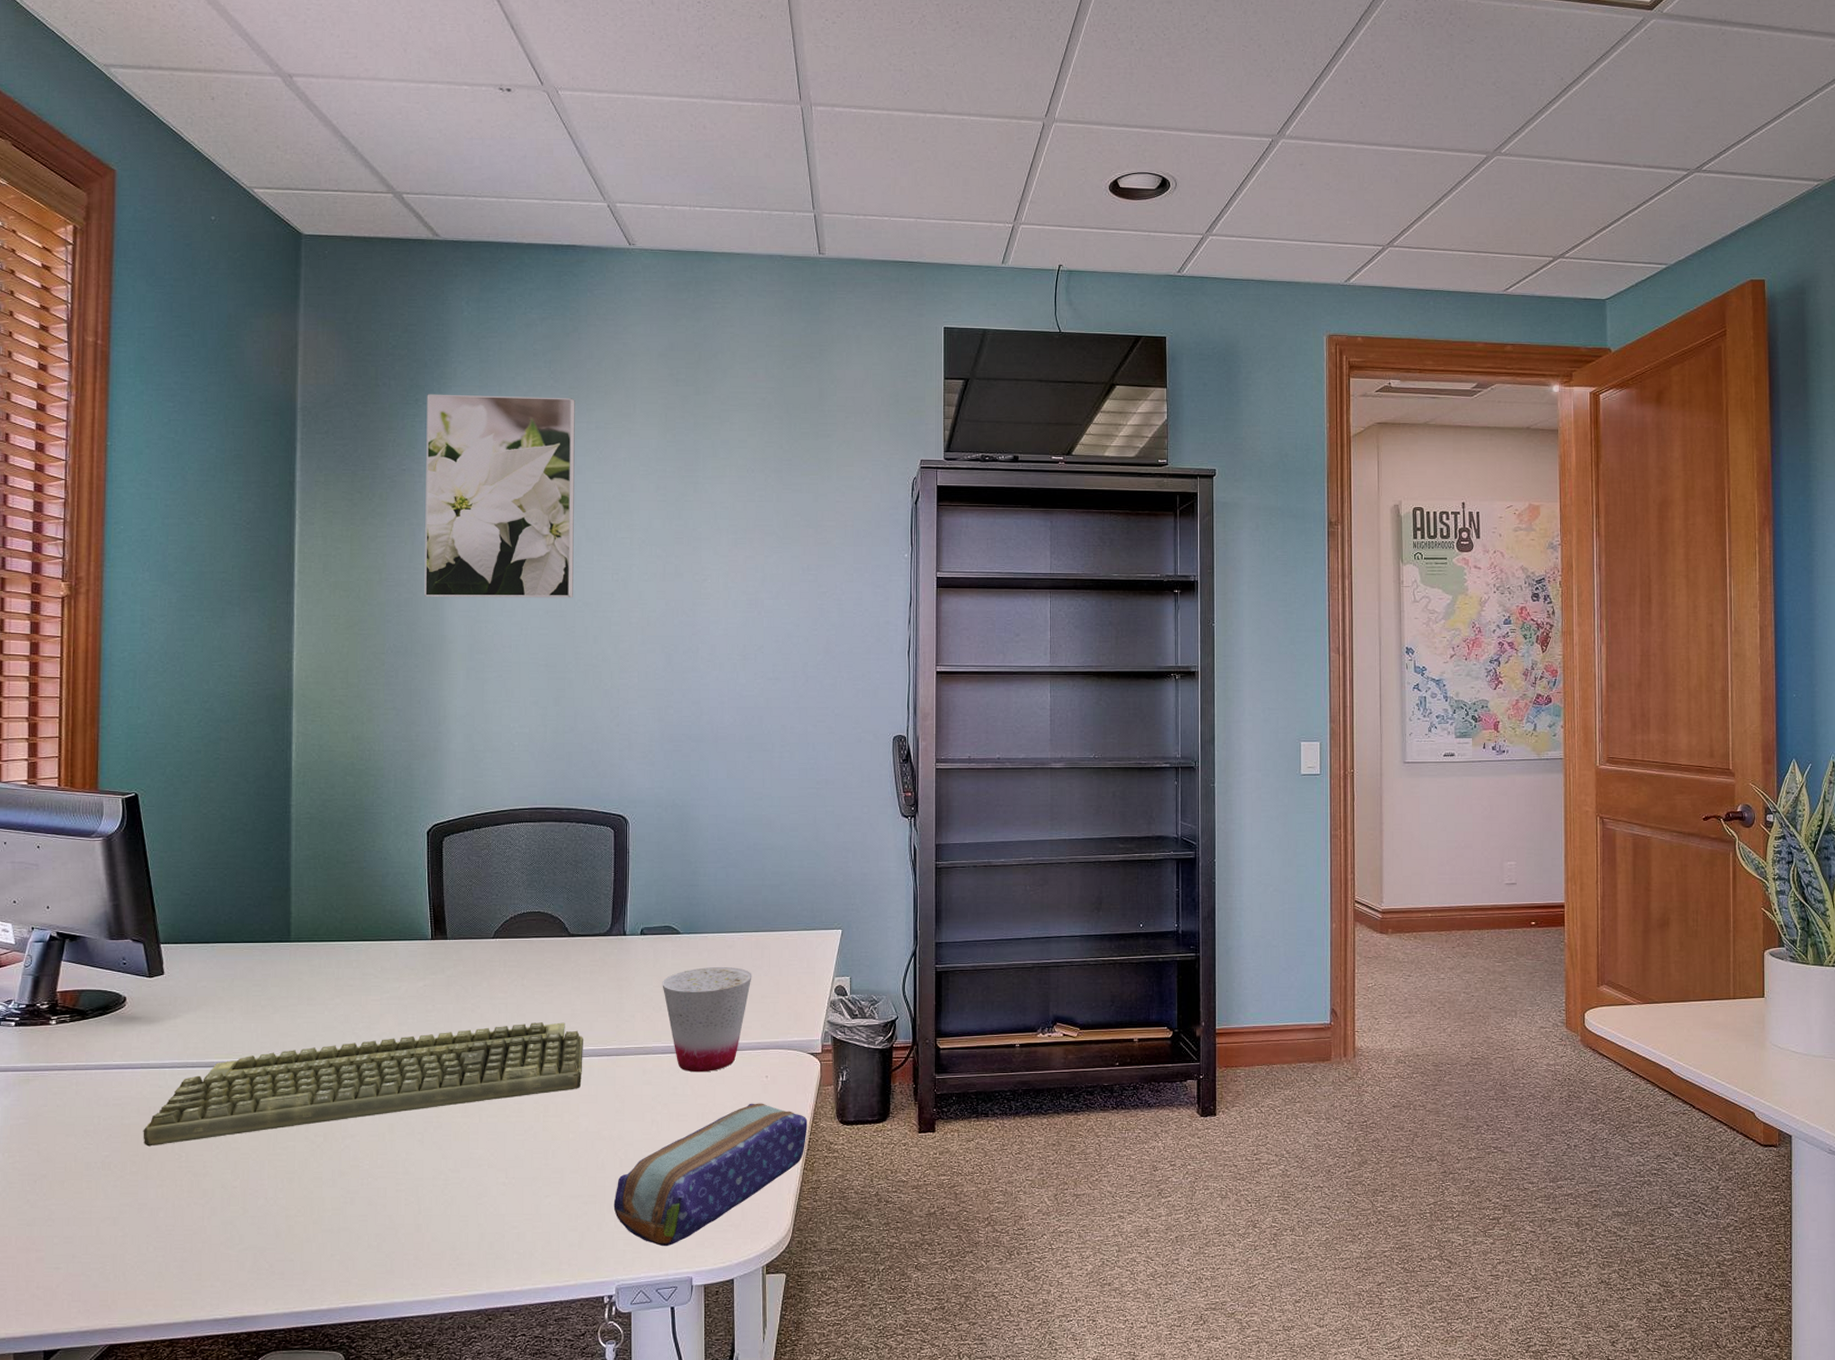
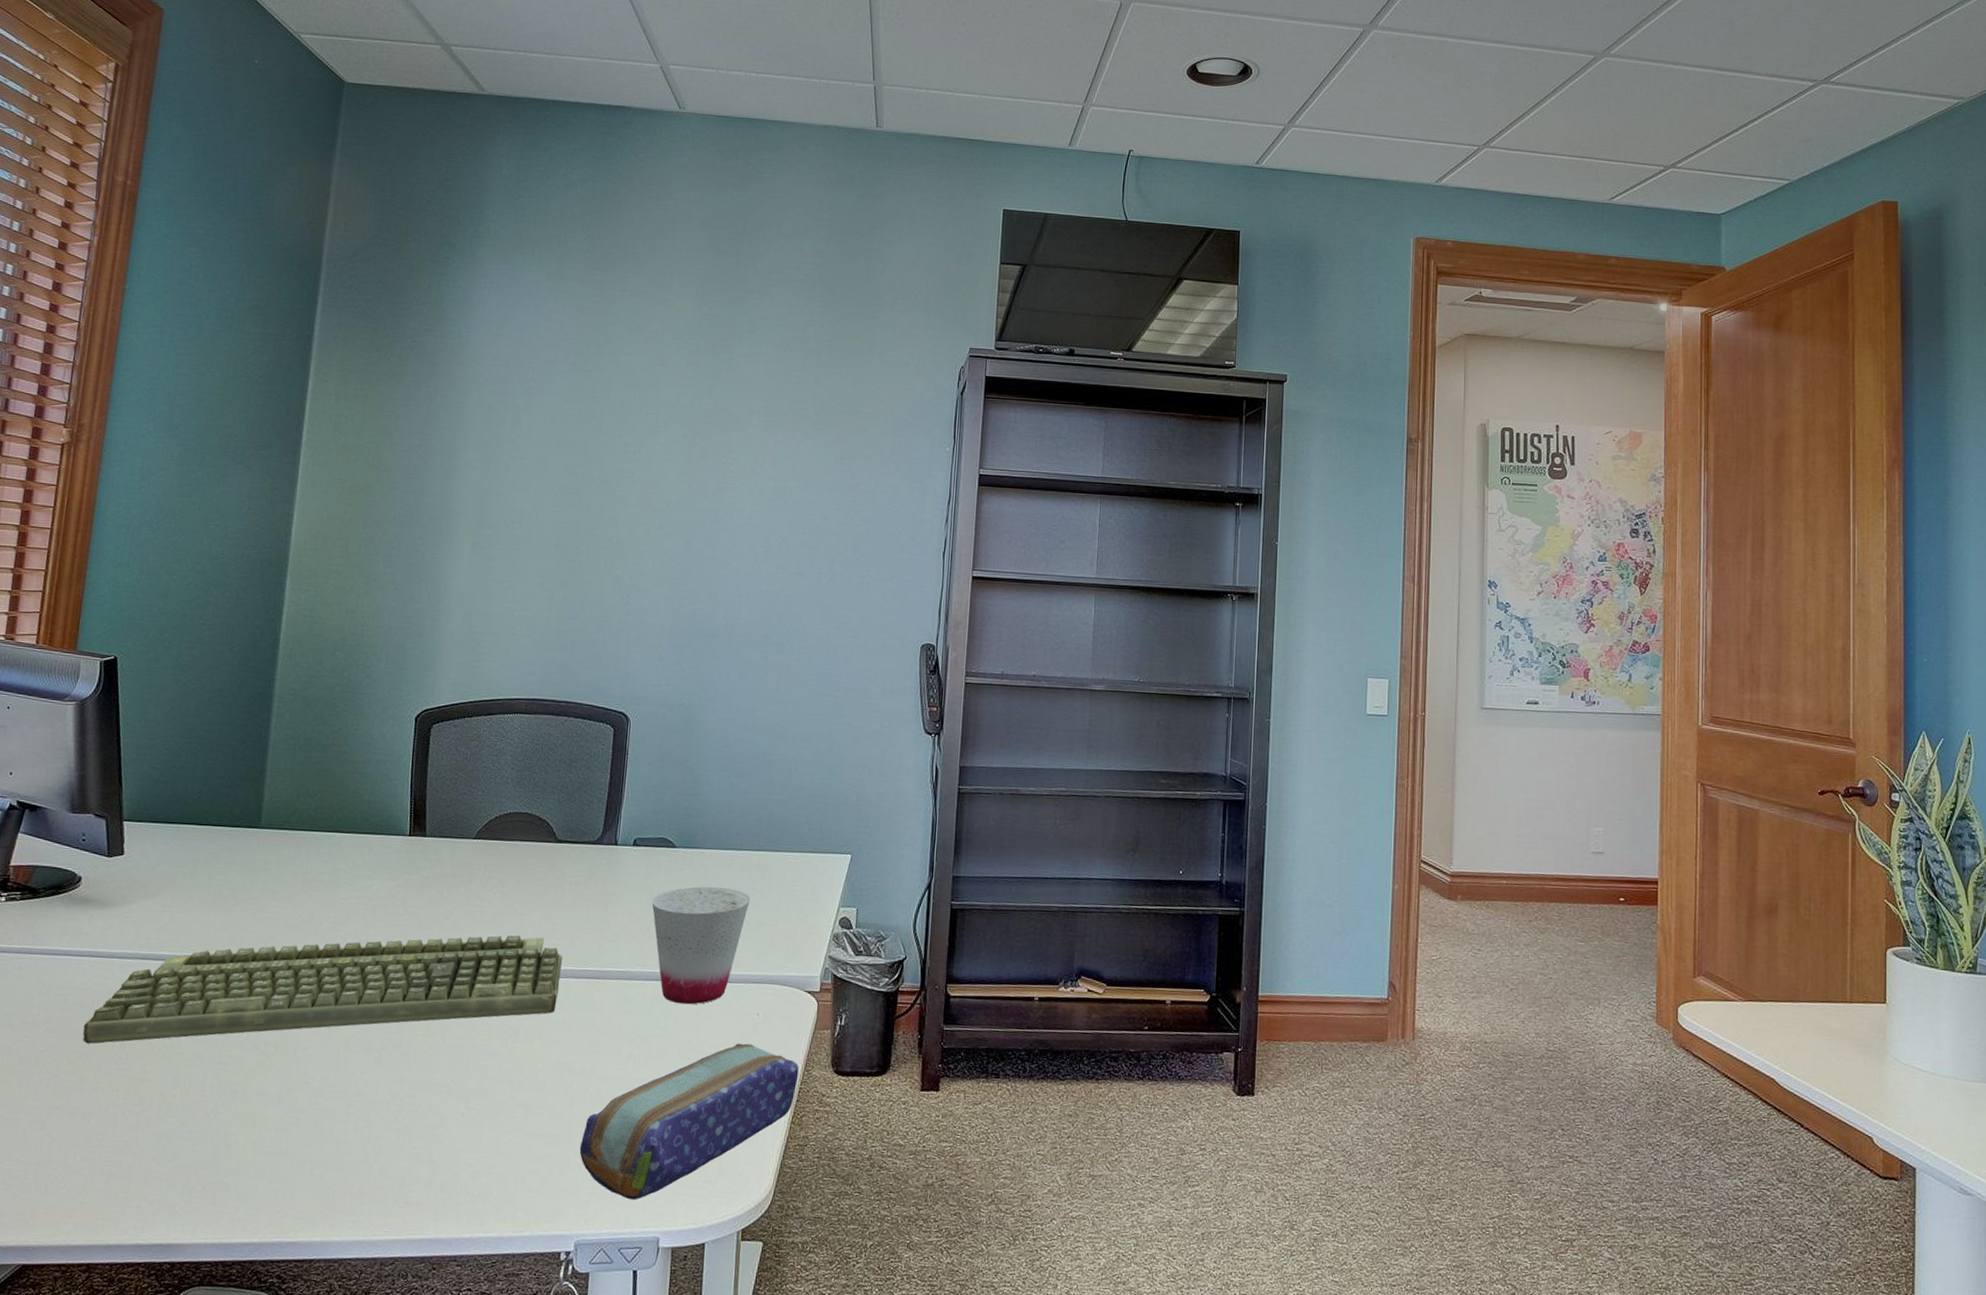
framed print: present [424,394,575,598] -> none [435,252,610,475]

